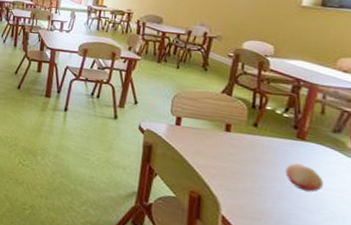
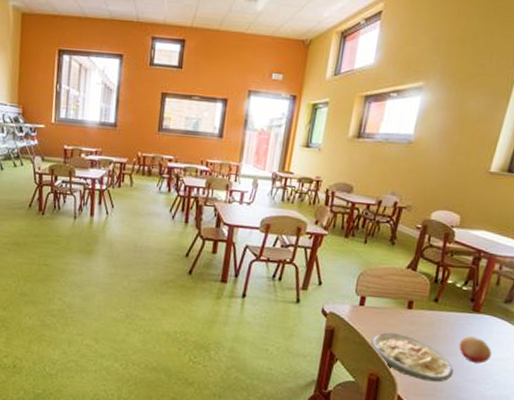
soup: none [189,152,281,207] -> present [370,332,454,382]

